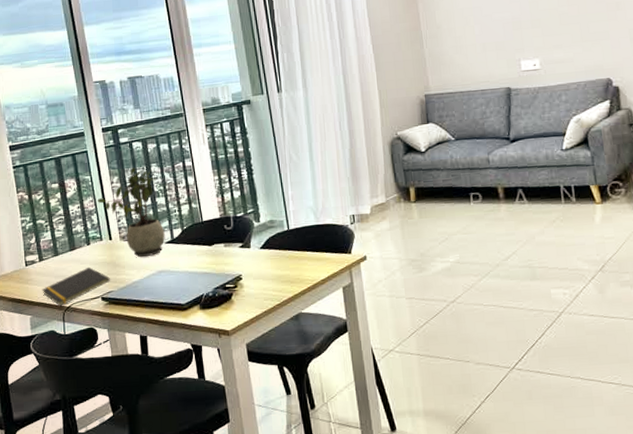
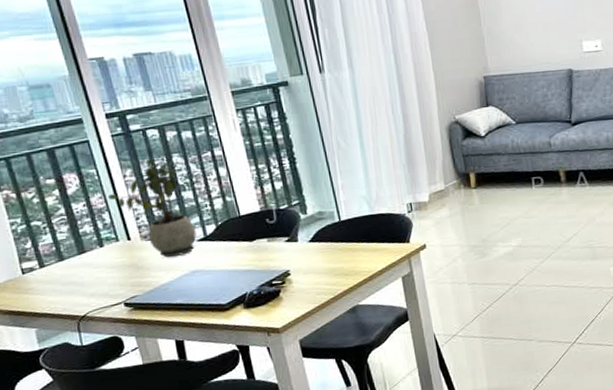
notepad: present [42,266,110,306] -> none [47,270,133,316]

